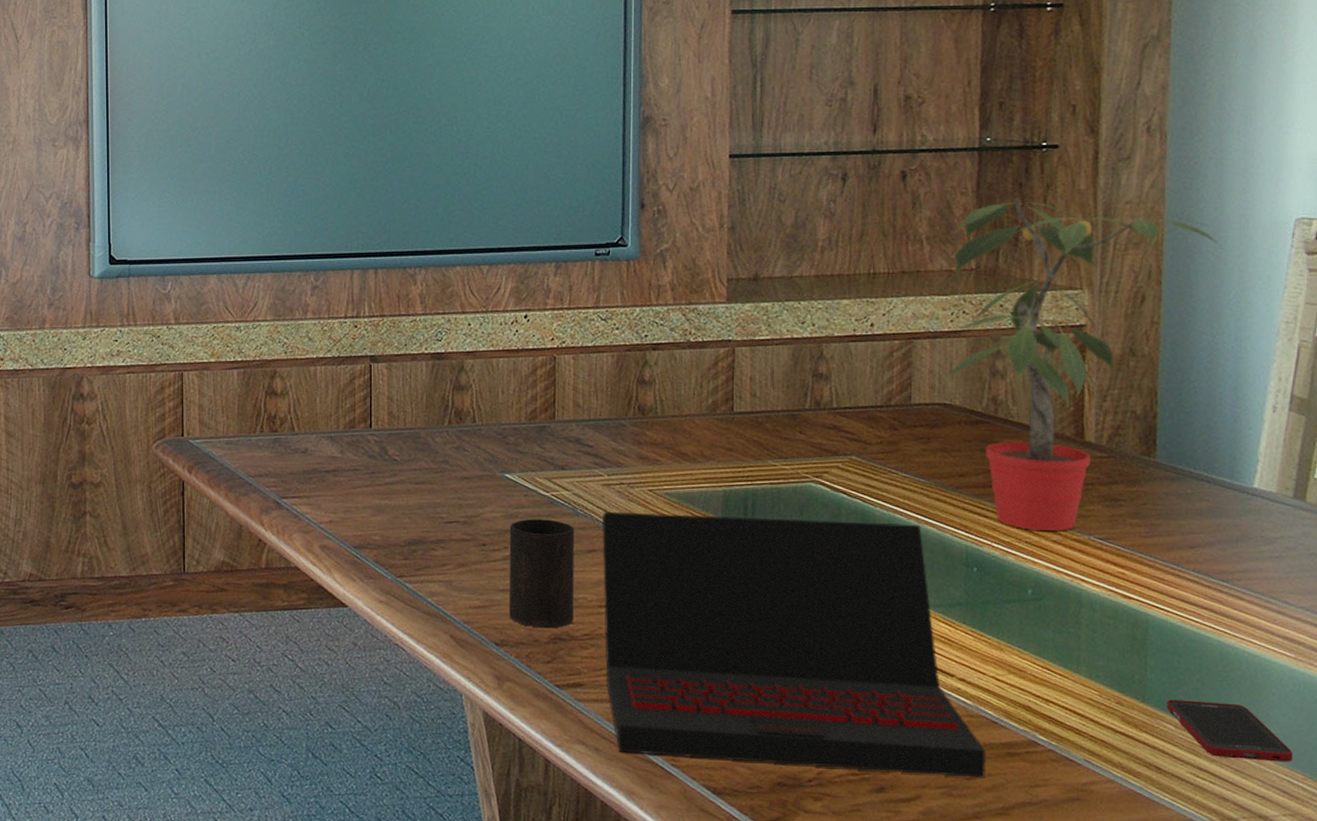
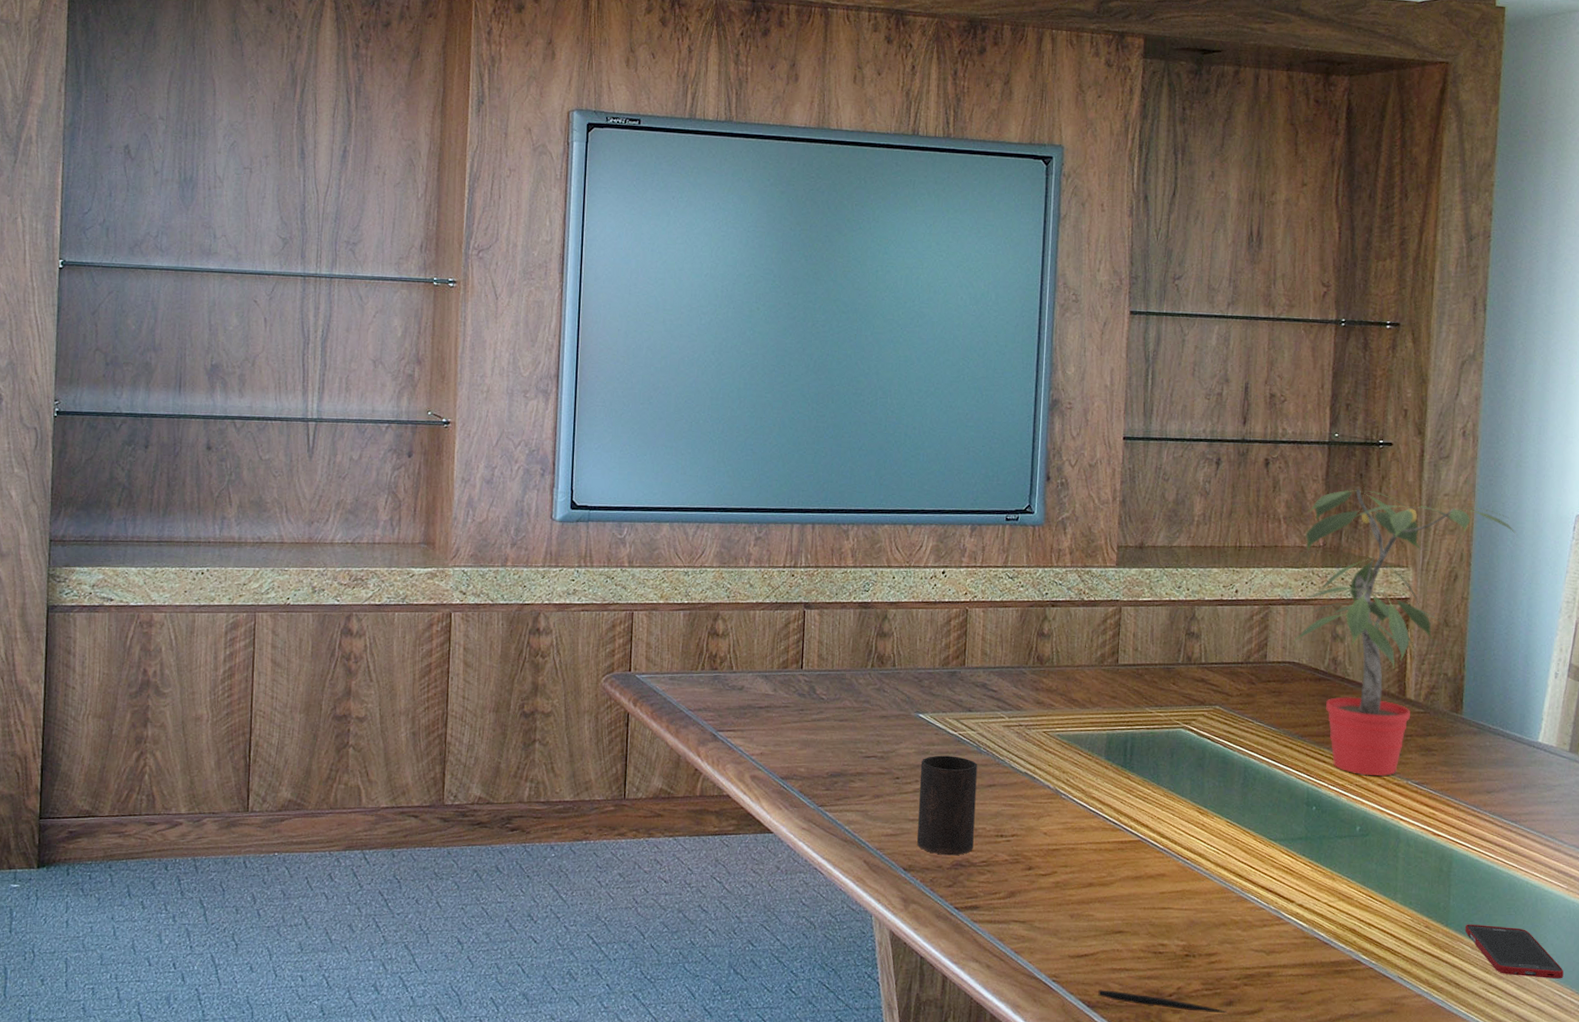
laptop: present [602,511,986,778] -> none [999,750,1318,993]
pen: none [725,774,878,801] -> present [1098,989,1227,1013]

